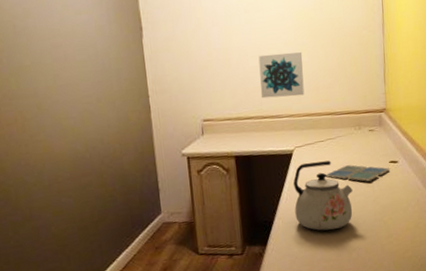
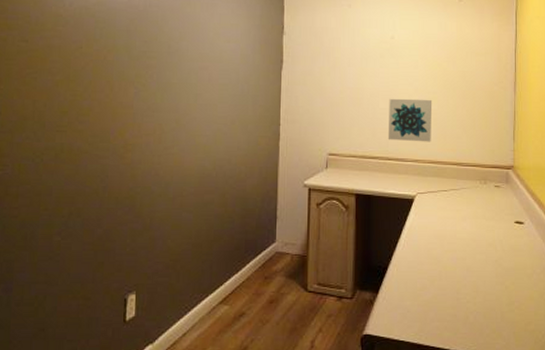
kettle: present [293,160,353,231] -> none [411,212,474,286]
drink coaster: present [325,165,390,182] -> none [446,219,515,240]

